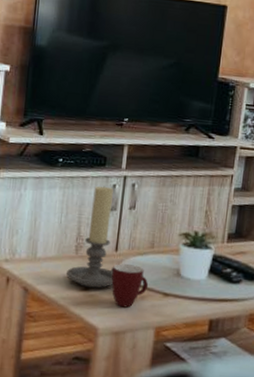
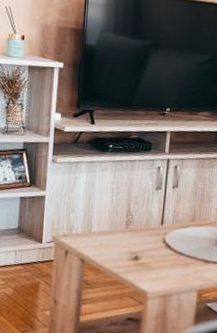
candle holder: present [66,186,114,288] -> none [118,168,160,258]
mug: present [111,264,148,308] -> none [158,236,190,274]

